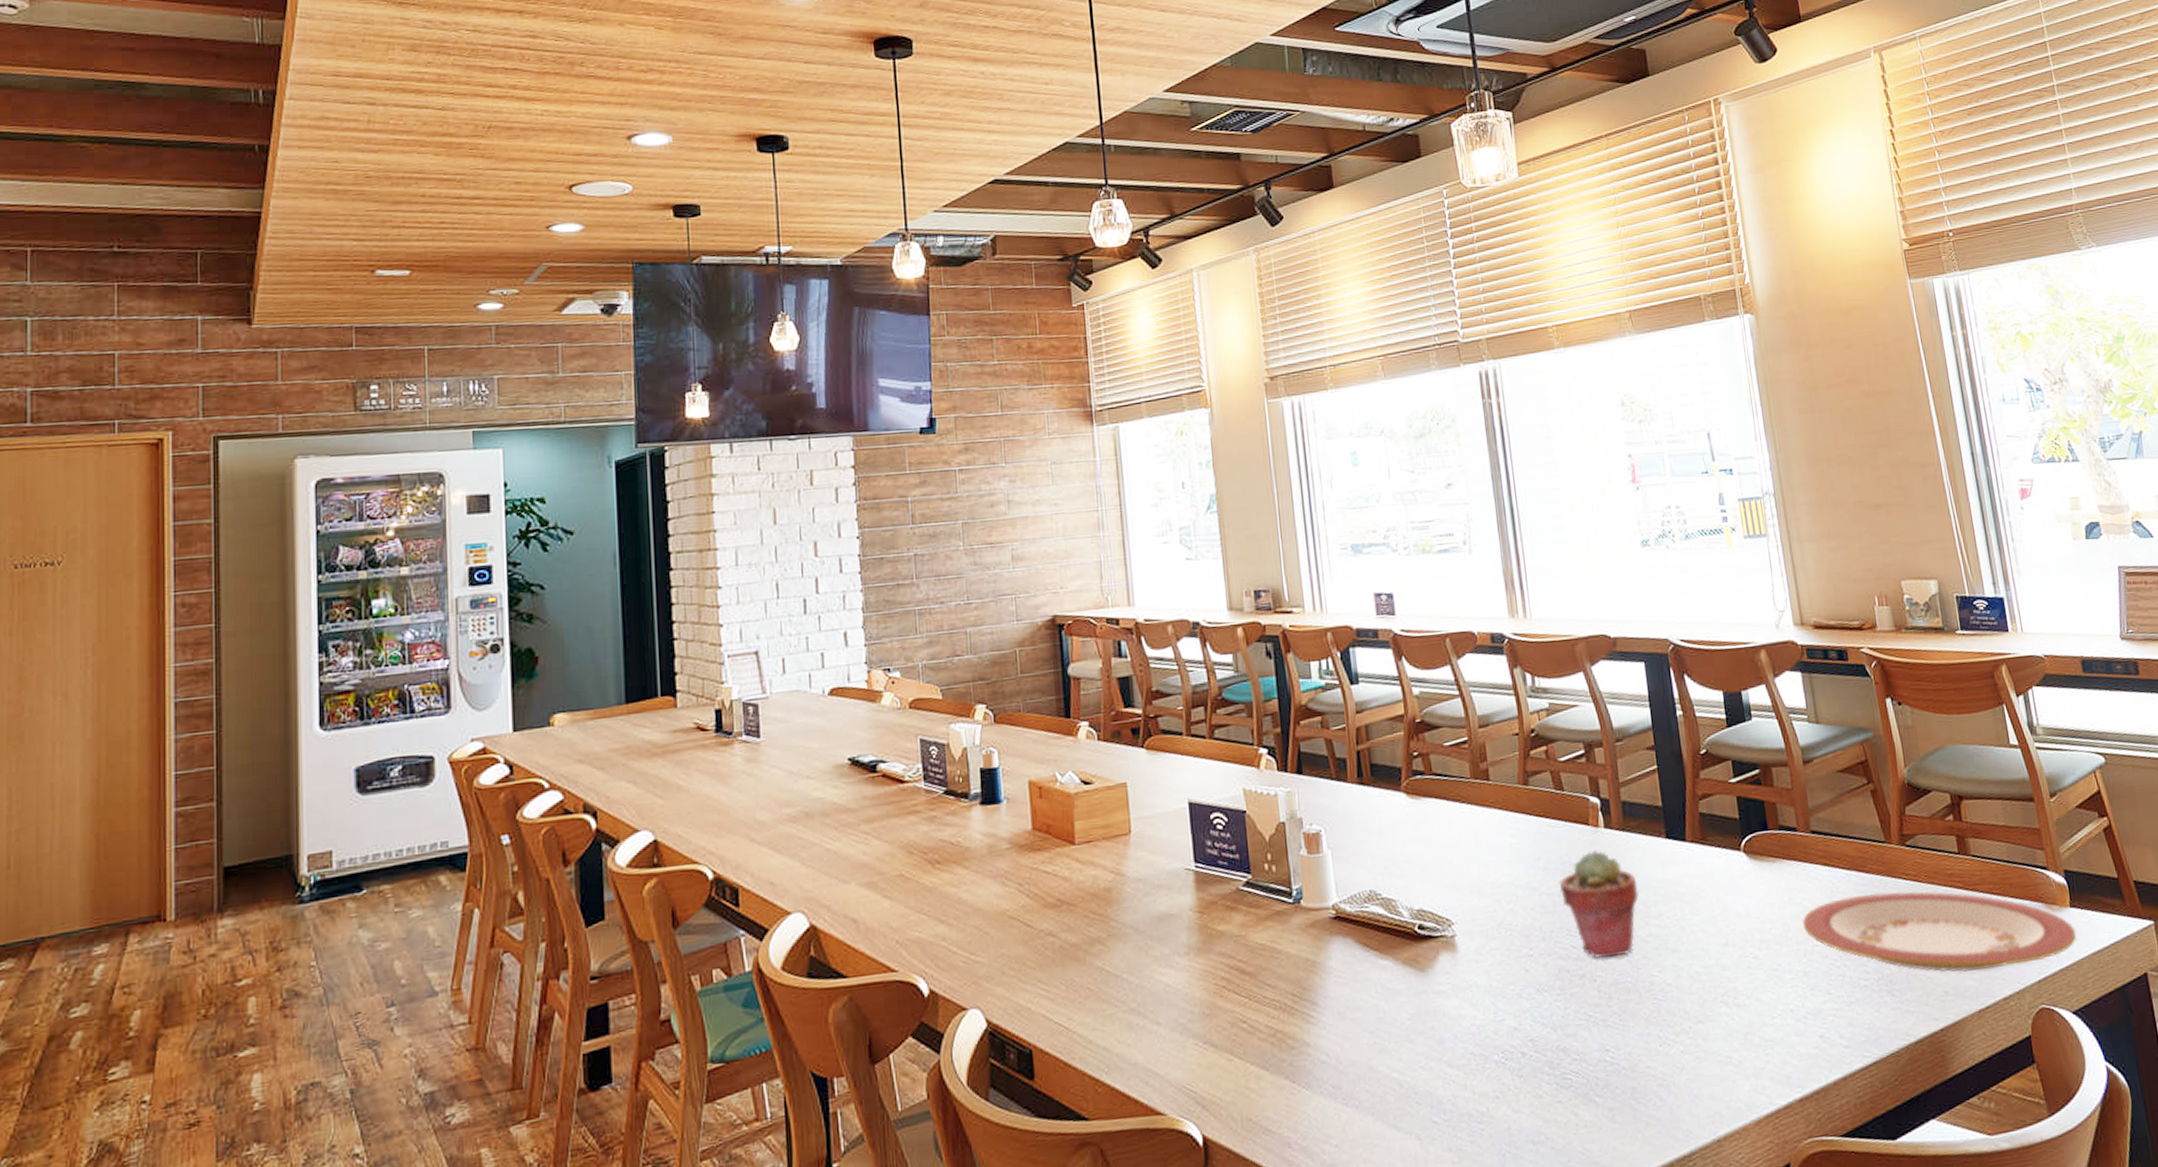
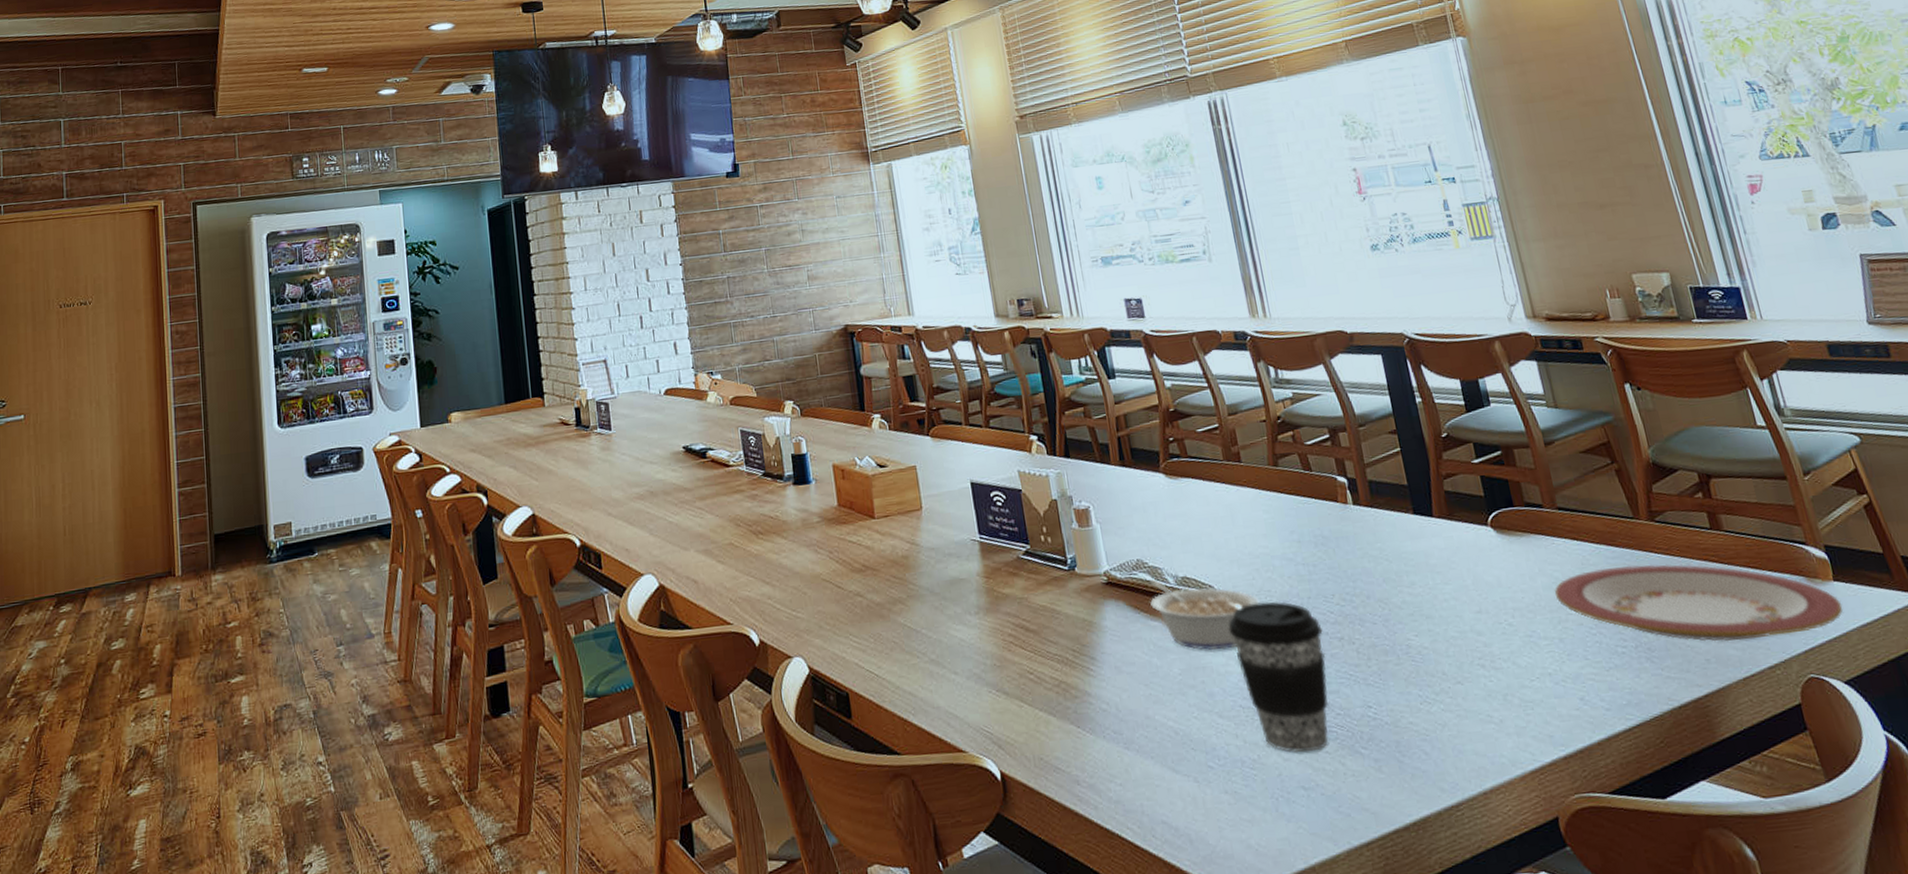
legume: none [1381,913,1499,993] -> present [1149,579,1260,651]
coffee cup: none [1464,936,1565,1104] -> present [1228,601,1329,753]
potted succulent: present [1558,850,1639,959] -> none [1312,524,1391,624]

